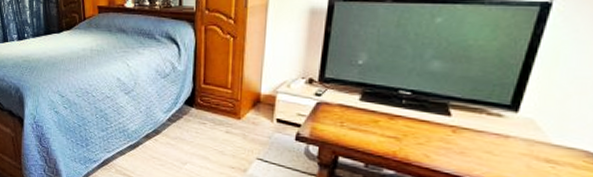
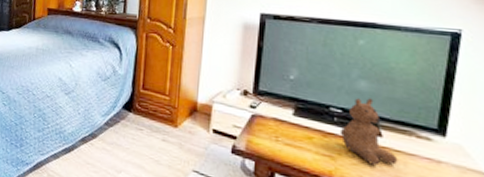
teddy bear: none [407,78,465,144] -> present [339,98,398,166]

